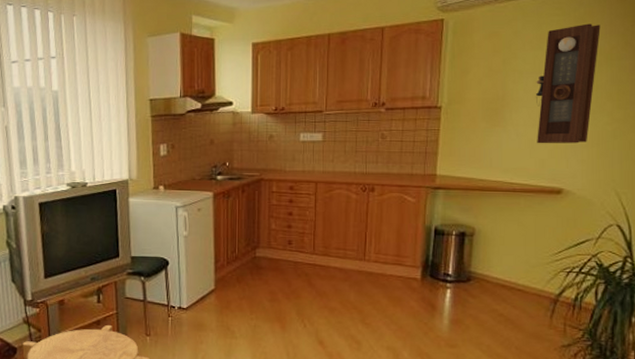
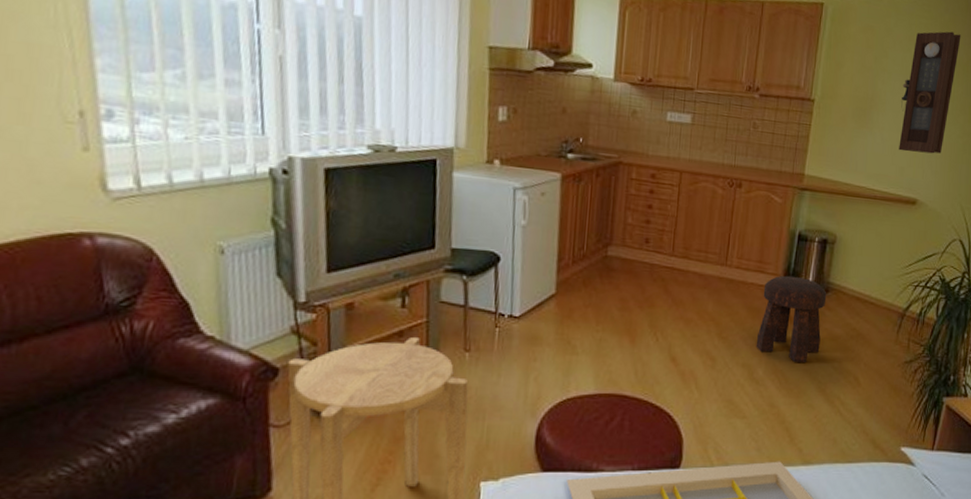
stool: none [399,267,469,346] -> present [756,275,827,363]

